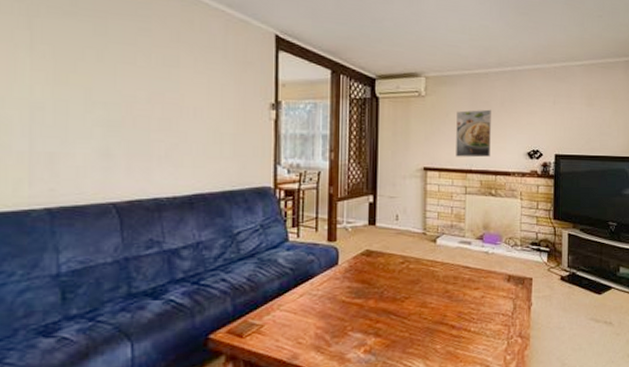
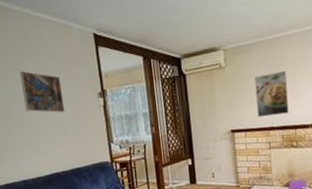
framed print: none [172,65,226,120] -> present [19,71,65,113]

